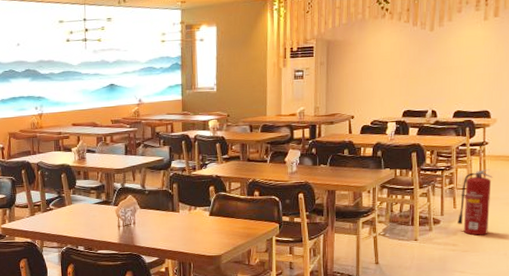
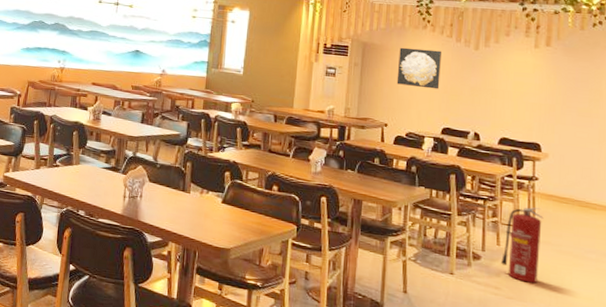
wall art: none [360,37,400,77] -> present [396,47,441,89]

